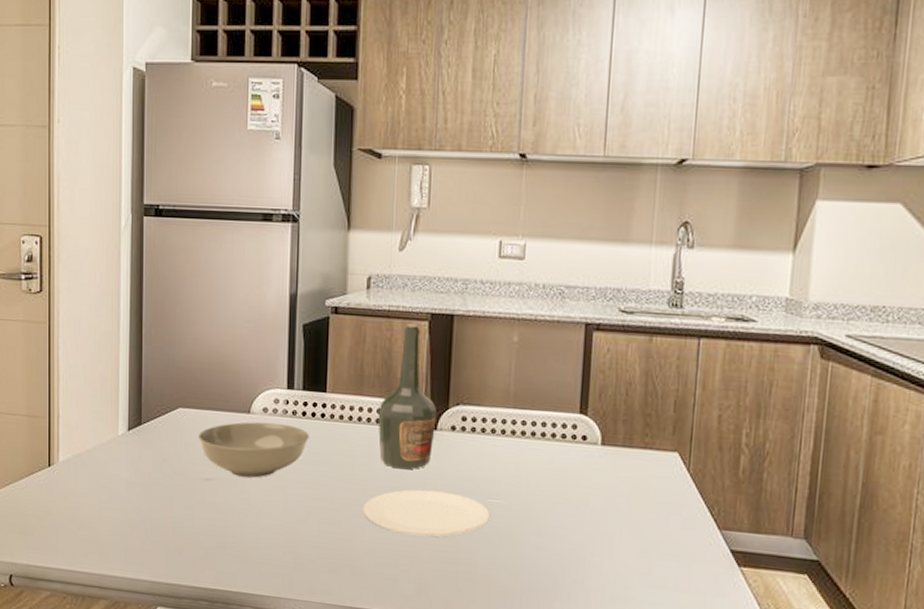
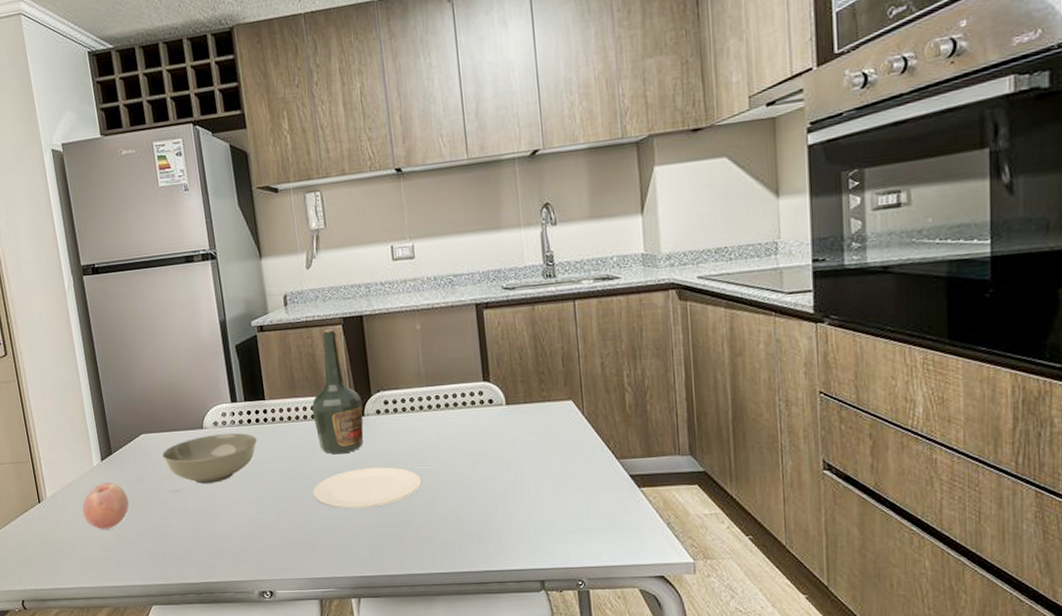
fruit: none [96,456,152,510] -> present [82,482,130,530]

